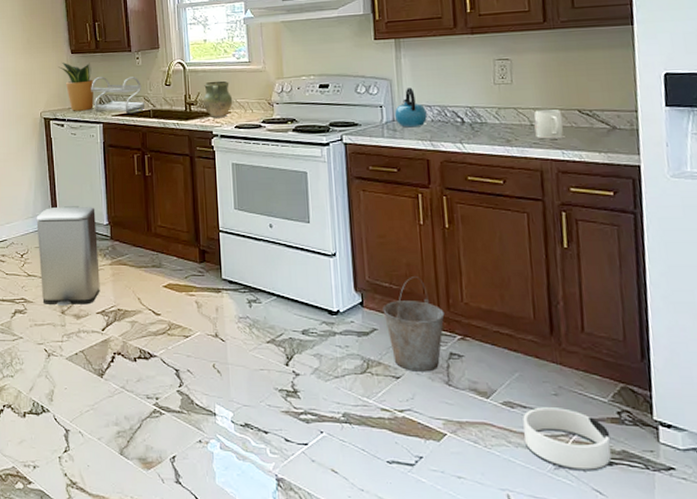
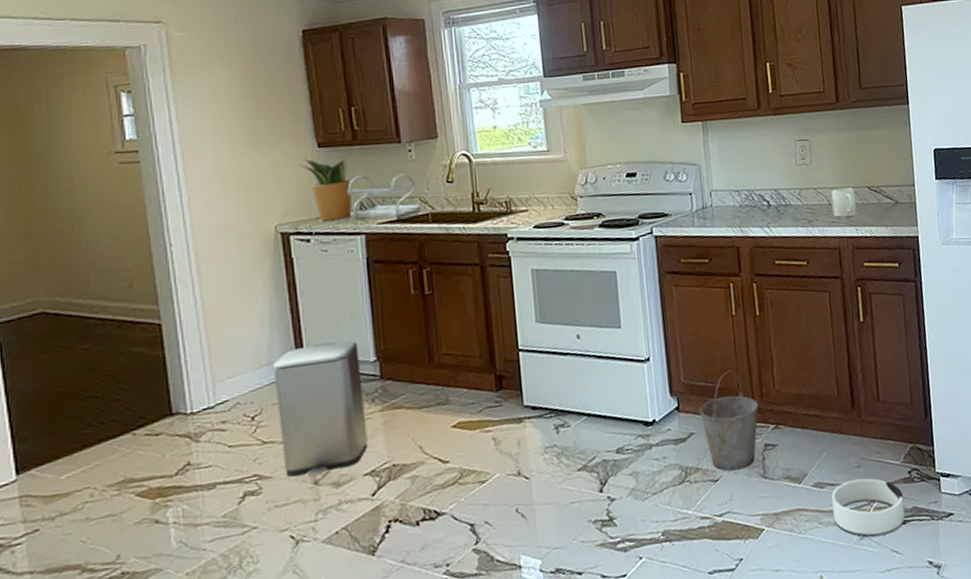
ceramic jug: present [202,80,233,117] -> none [494,173,531,218]
kettle: present [394,88,427,128] -> none [704,172,736,215]

